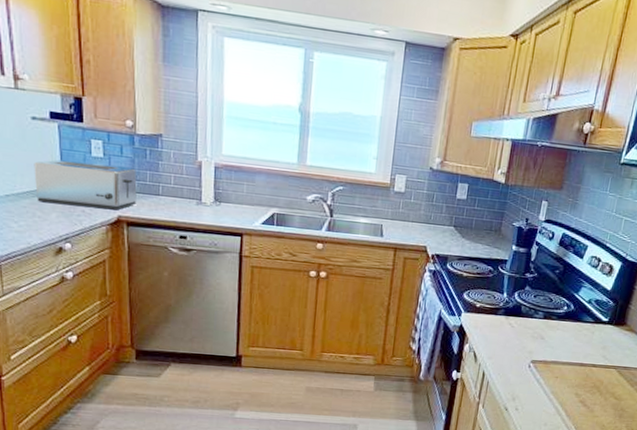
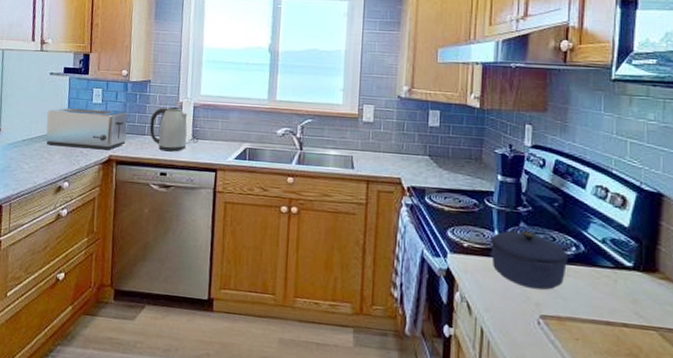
kettle: none [164,165,208,215] -> present [149,106,187,152]
cooking pot: none [498,292,561,341] -> present [490,230,569,291]

